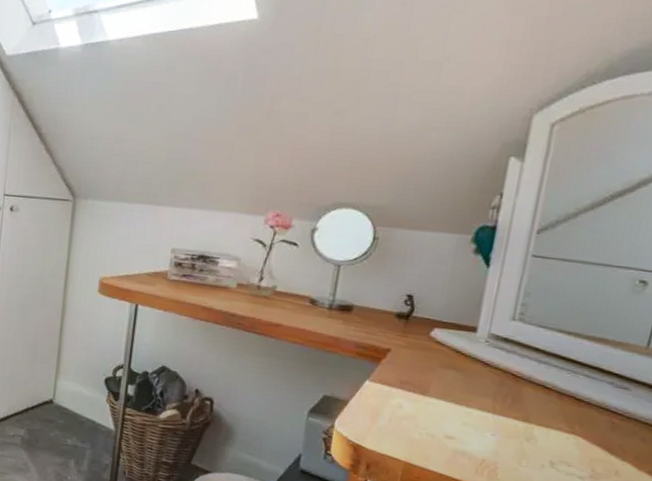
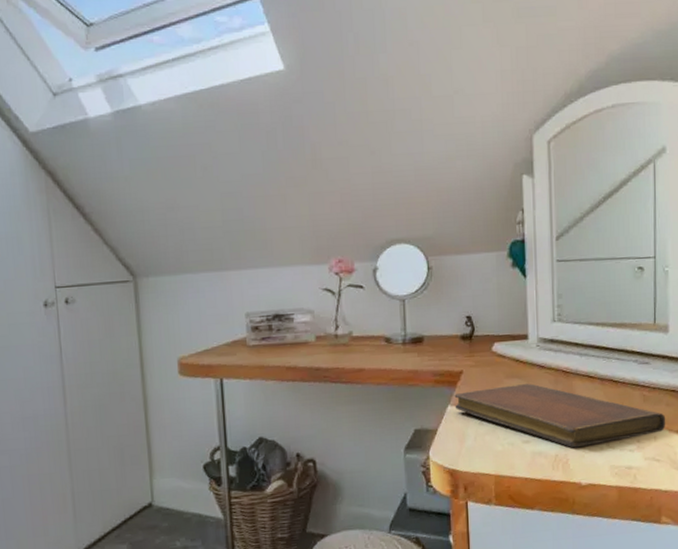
notebook: none [373,370,638,467] -> present [454,384,666,448]

